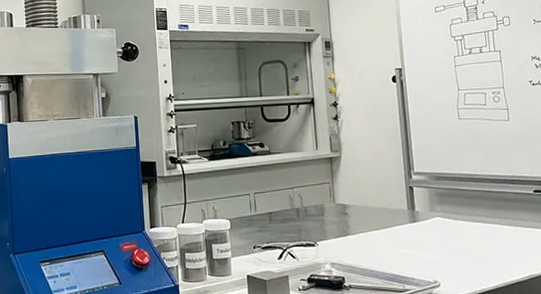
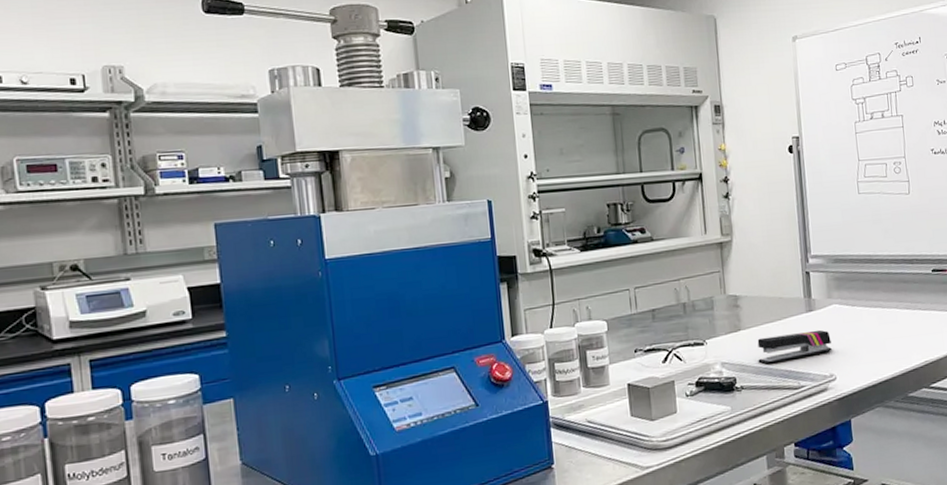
stapler: none [364,239,436,268] -> present [757,329,832,365]

